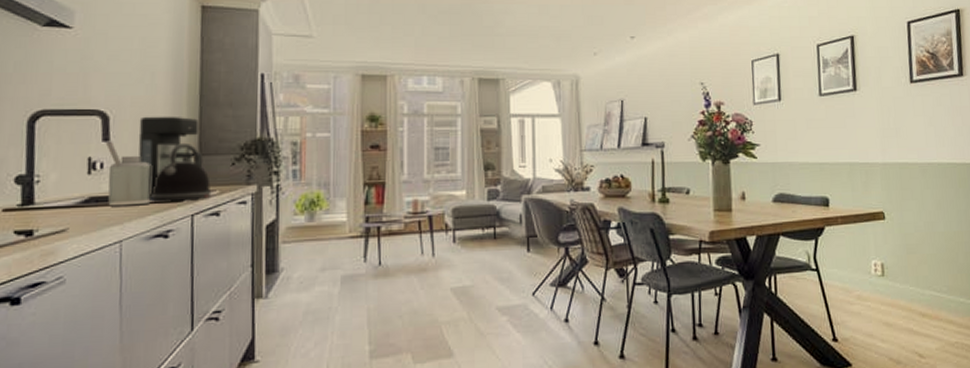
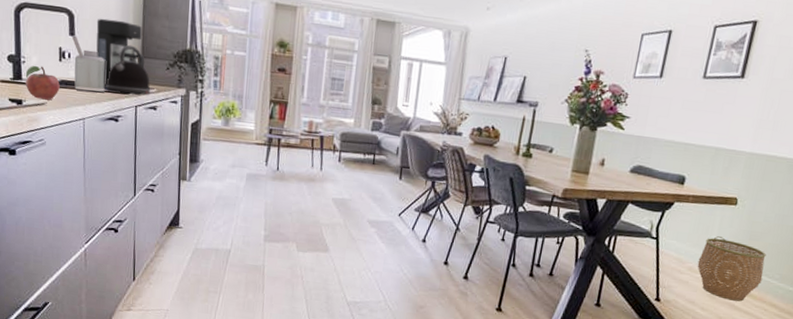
fruit: none [38,183,88,226] -> present [25,65,60,100]
basket: none [864,256,932,325] -> present [697,236,766,302]

